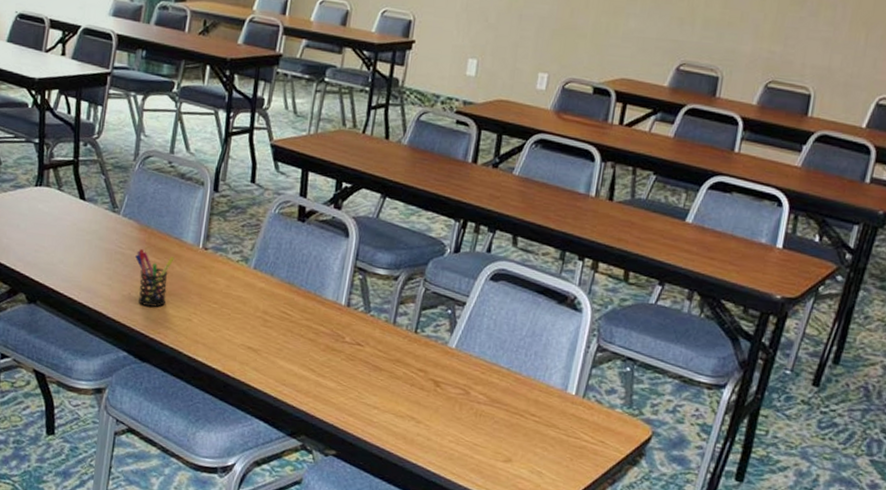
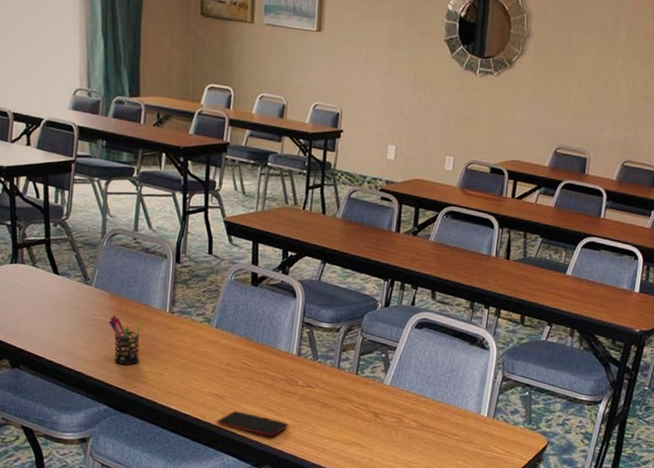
smartphone: none [247,367,331,401] -> present [216,410,288,436]

